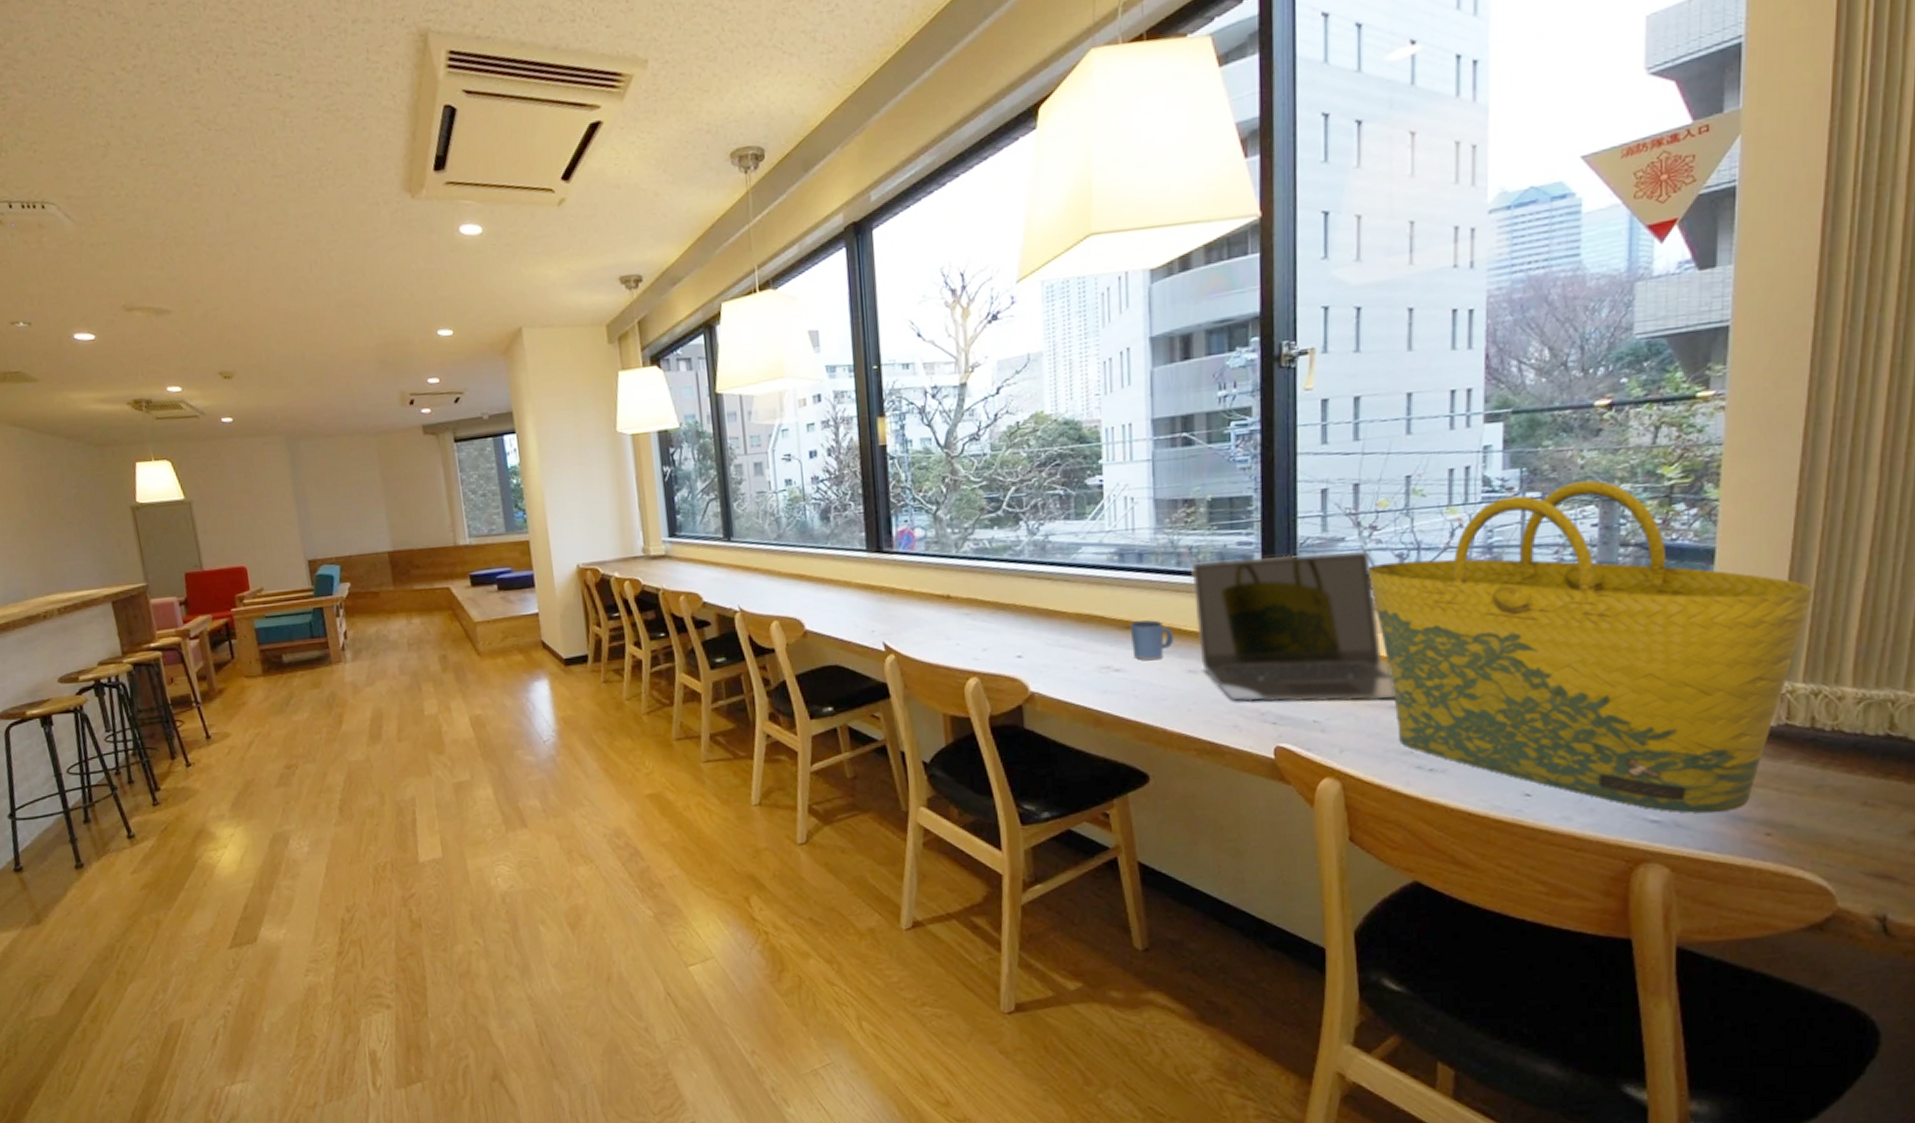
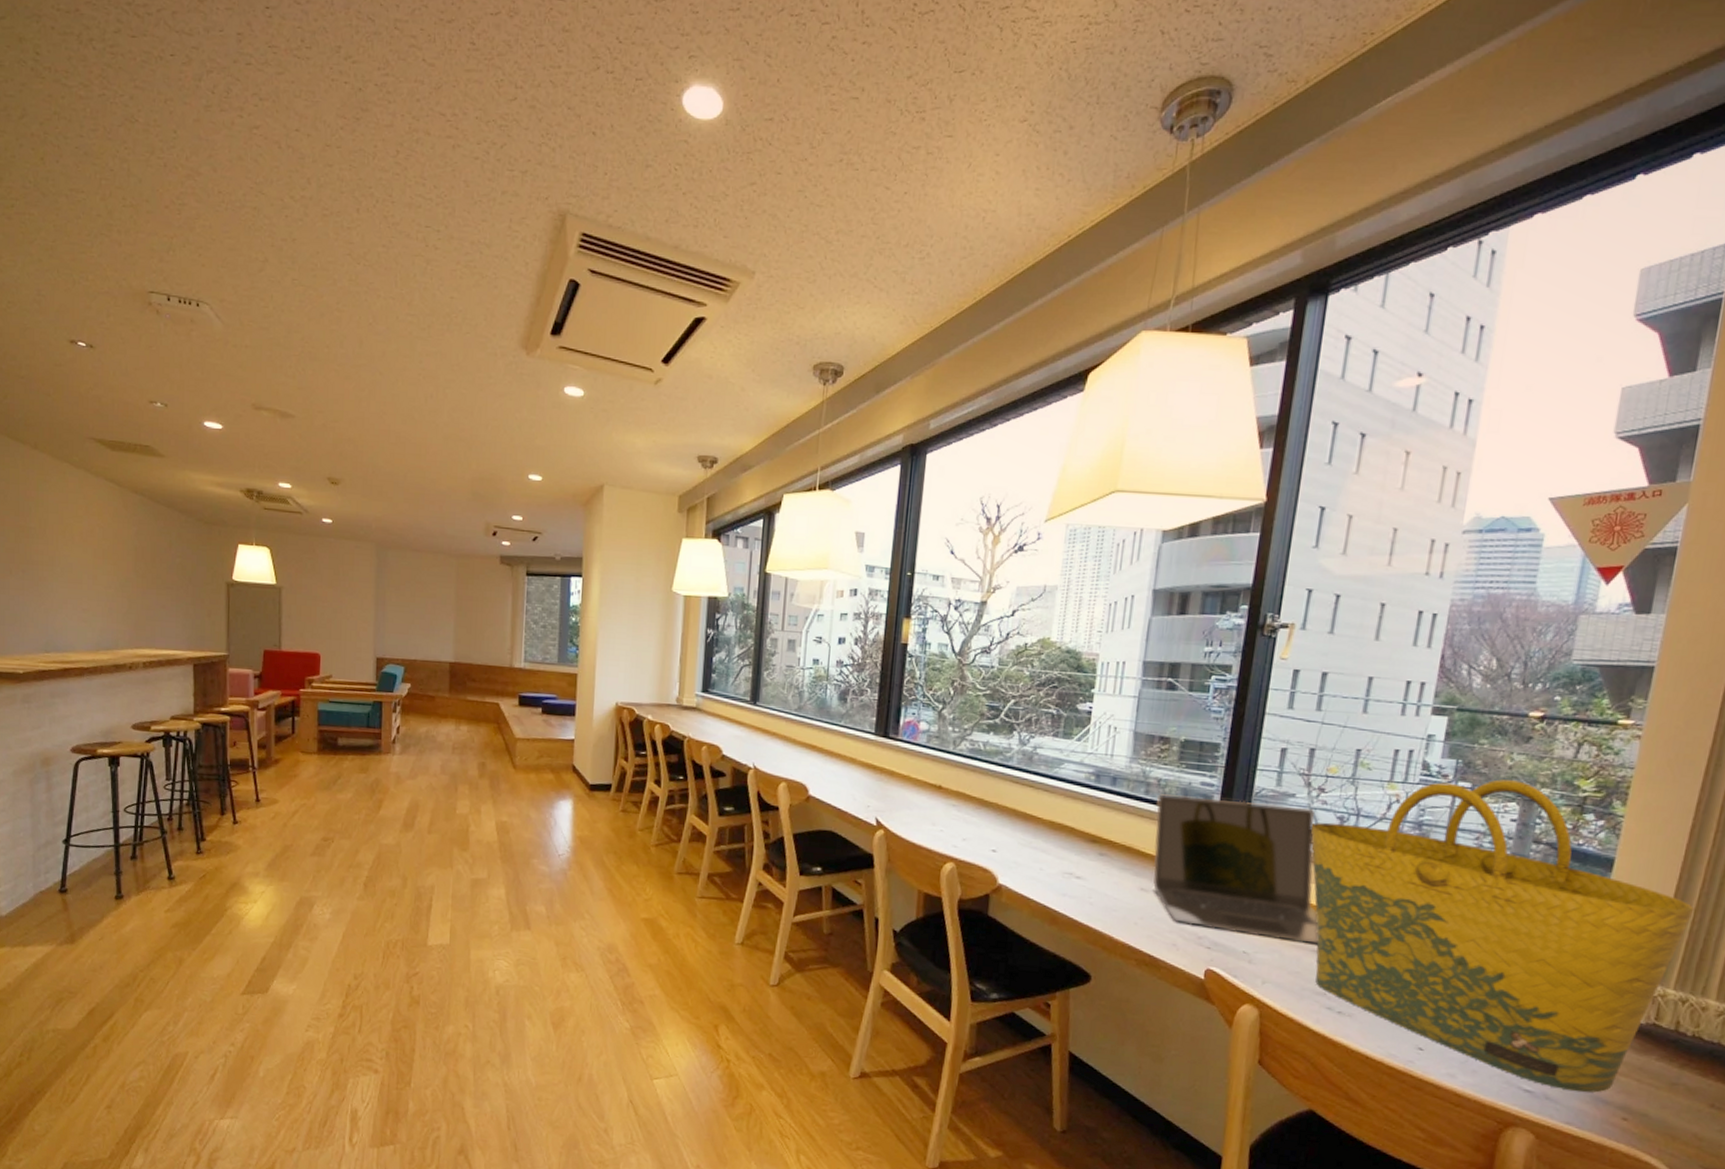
mug: present [1129,620,1174,661] -> none [1094,836,1133,875]

